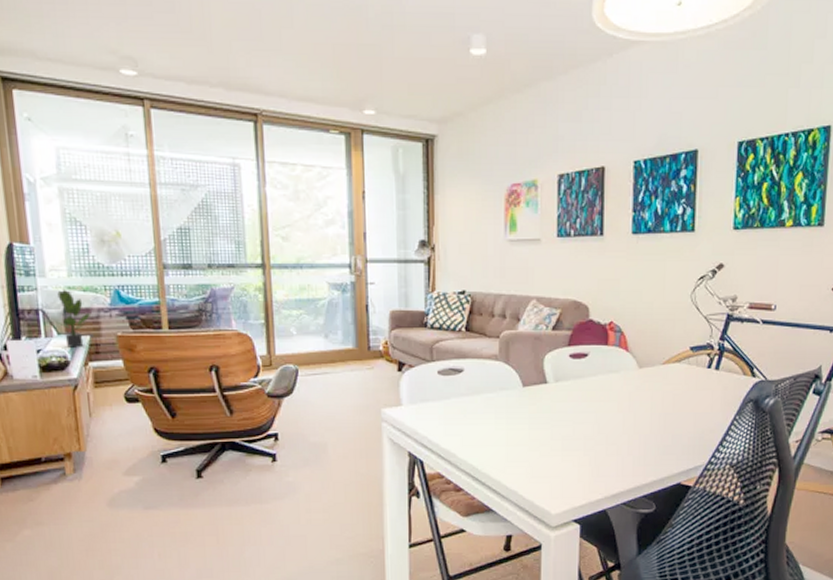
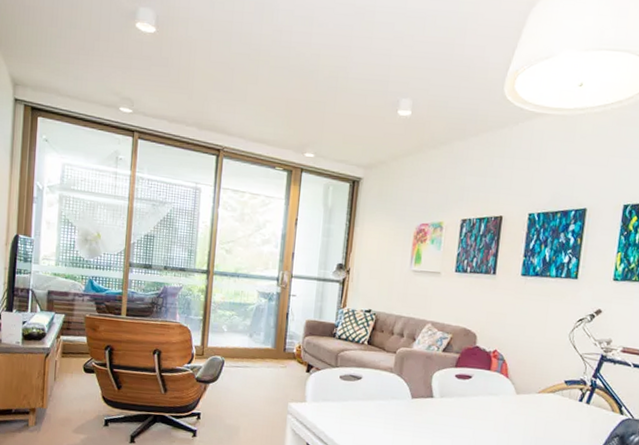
potted plant: present [56,289,90,348] -> none [41,275,68,323]

